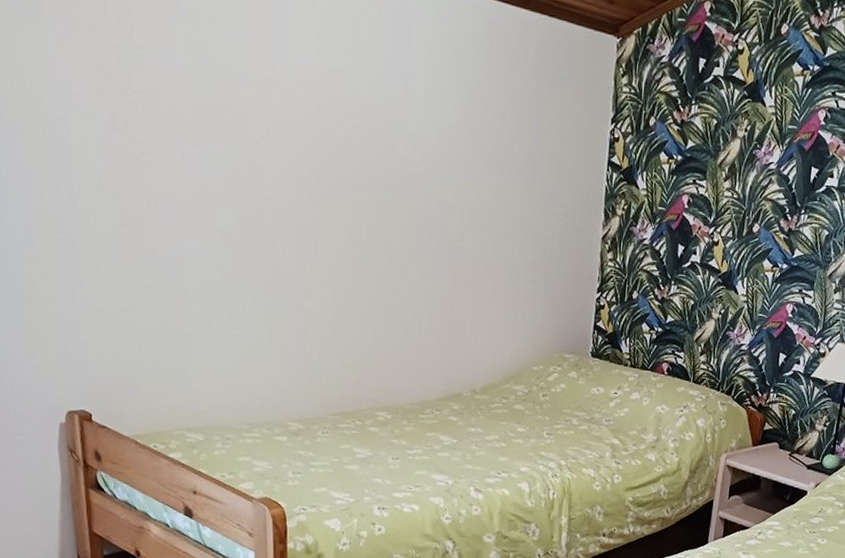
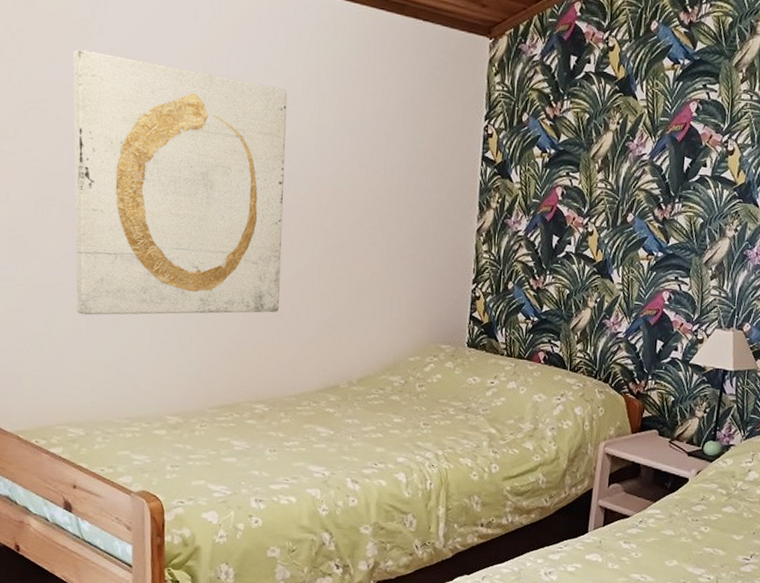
wall art: none [184,36,409,319] -> present [73,49,288,315]

